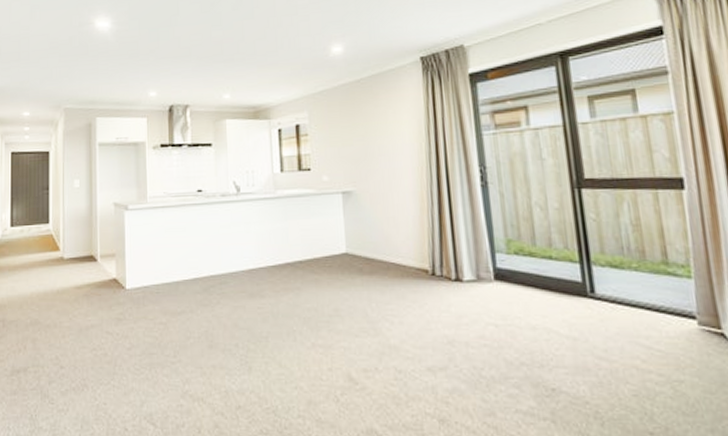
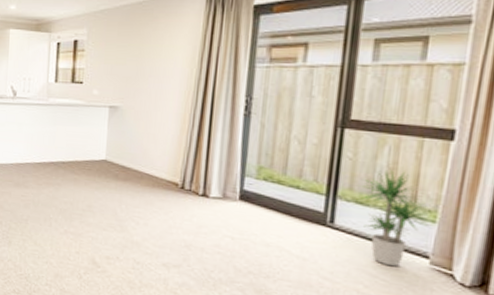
potted plant: none [608,226,691,334] -> present [356,169,435,267]

